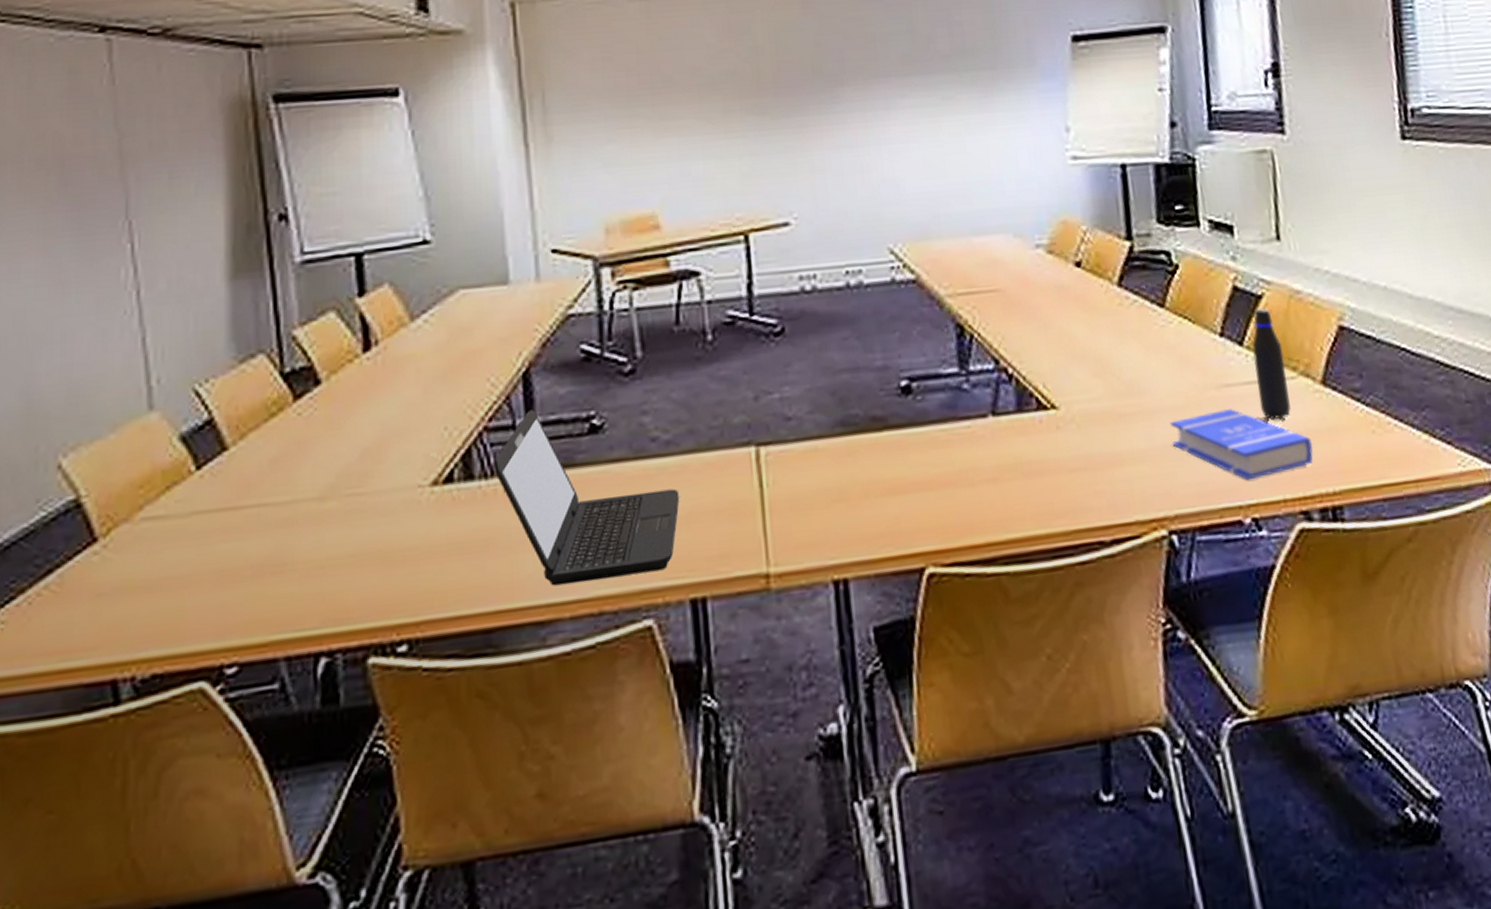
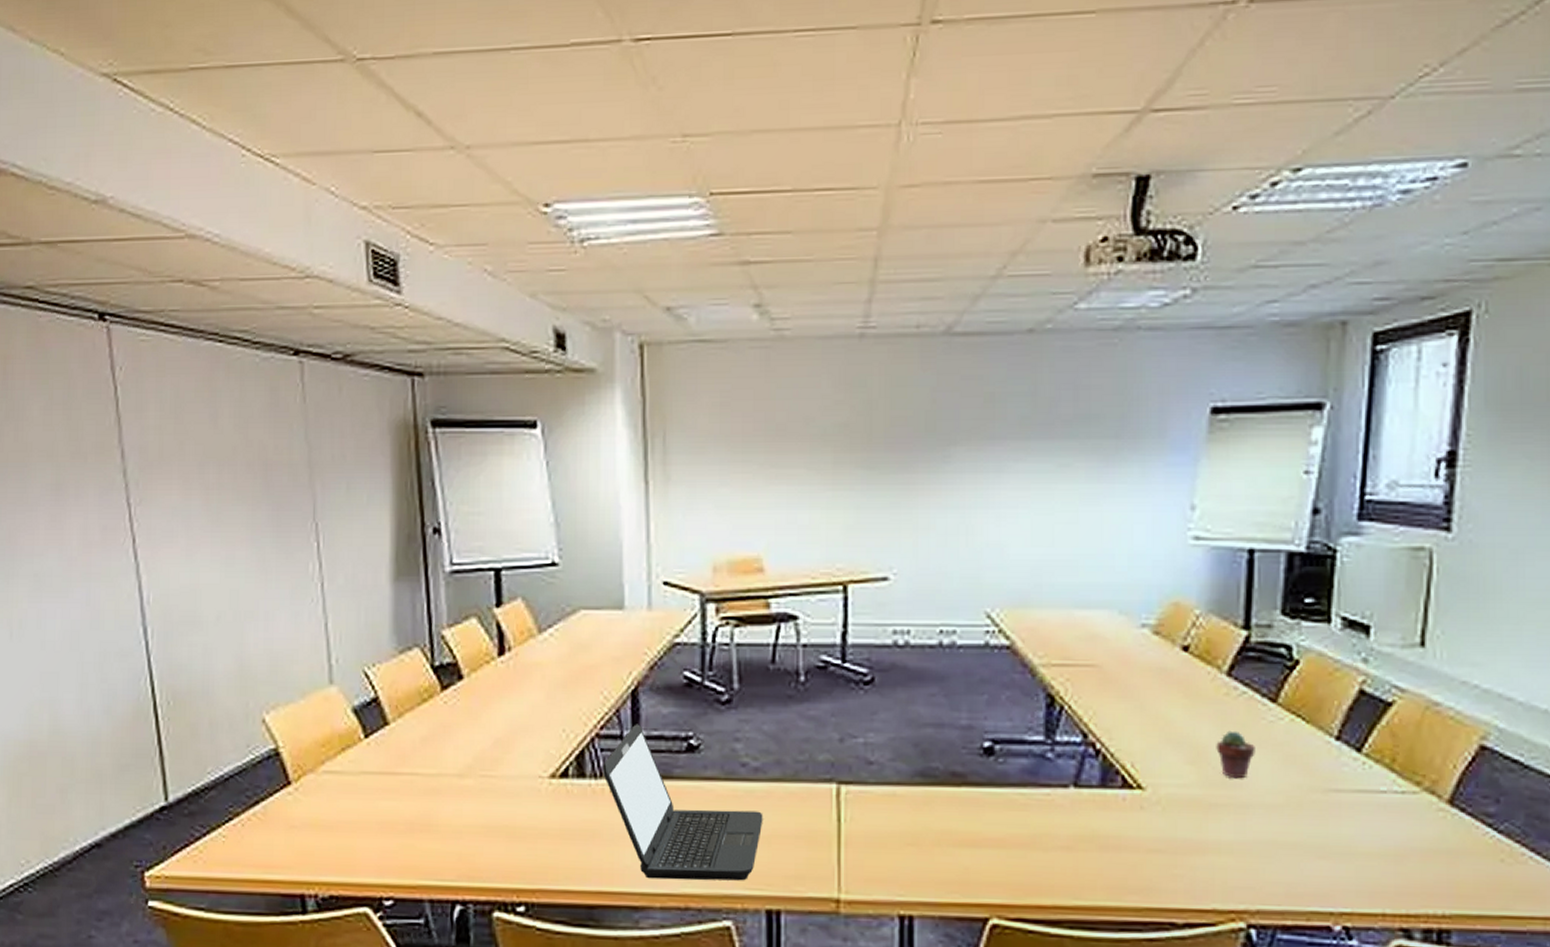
potted succulent: none [1117,339,1153,386] -> present [1216,730,1255,779]
book: present [1170,409,1313,481] -> none [1265,814,1427,889]
water bottle: present [1252,308,1291,421] -> none [1370,717,1408,834]

